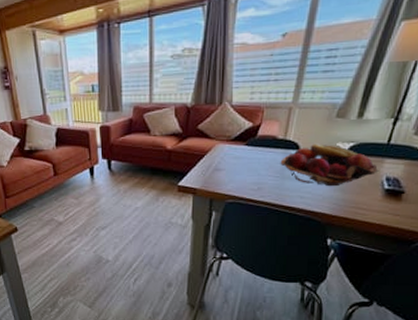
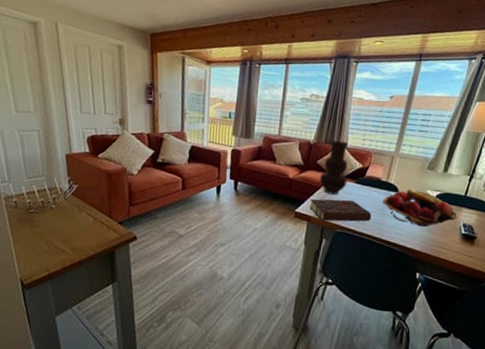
book: none [194,165,268,192] -> present [309,199,372,222]
vase: none [202,99,236,162] -> present [319,141,348,195]

